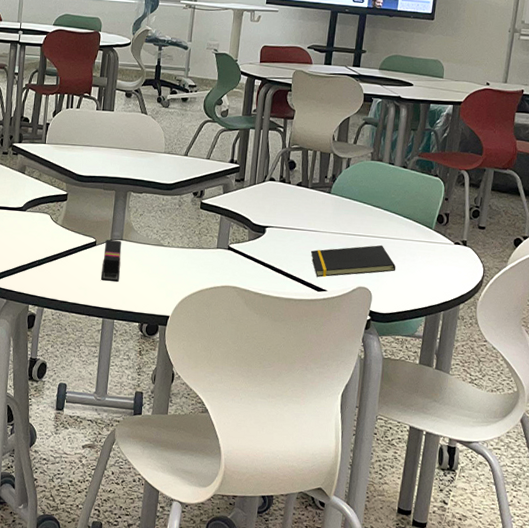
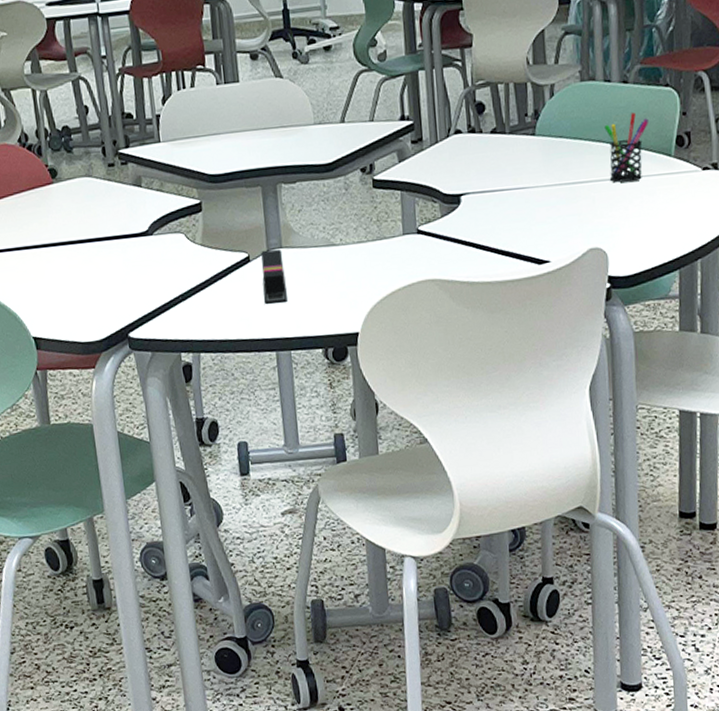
notepad: present [310,245,396,278] -> none [522,189,634,247]
pen holder: none [383,191,418,242] -> present [604,112,648,183]

